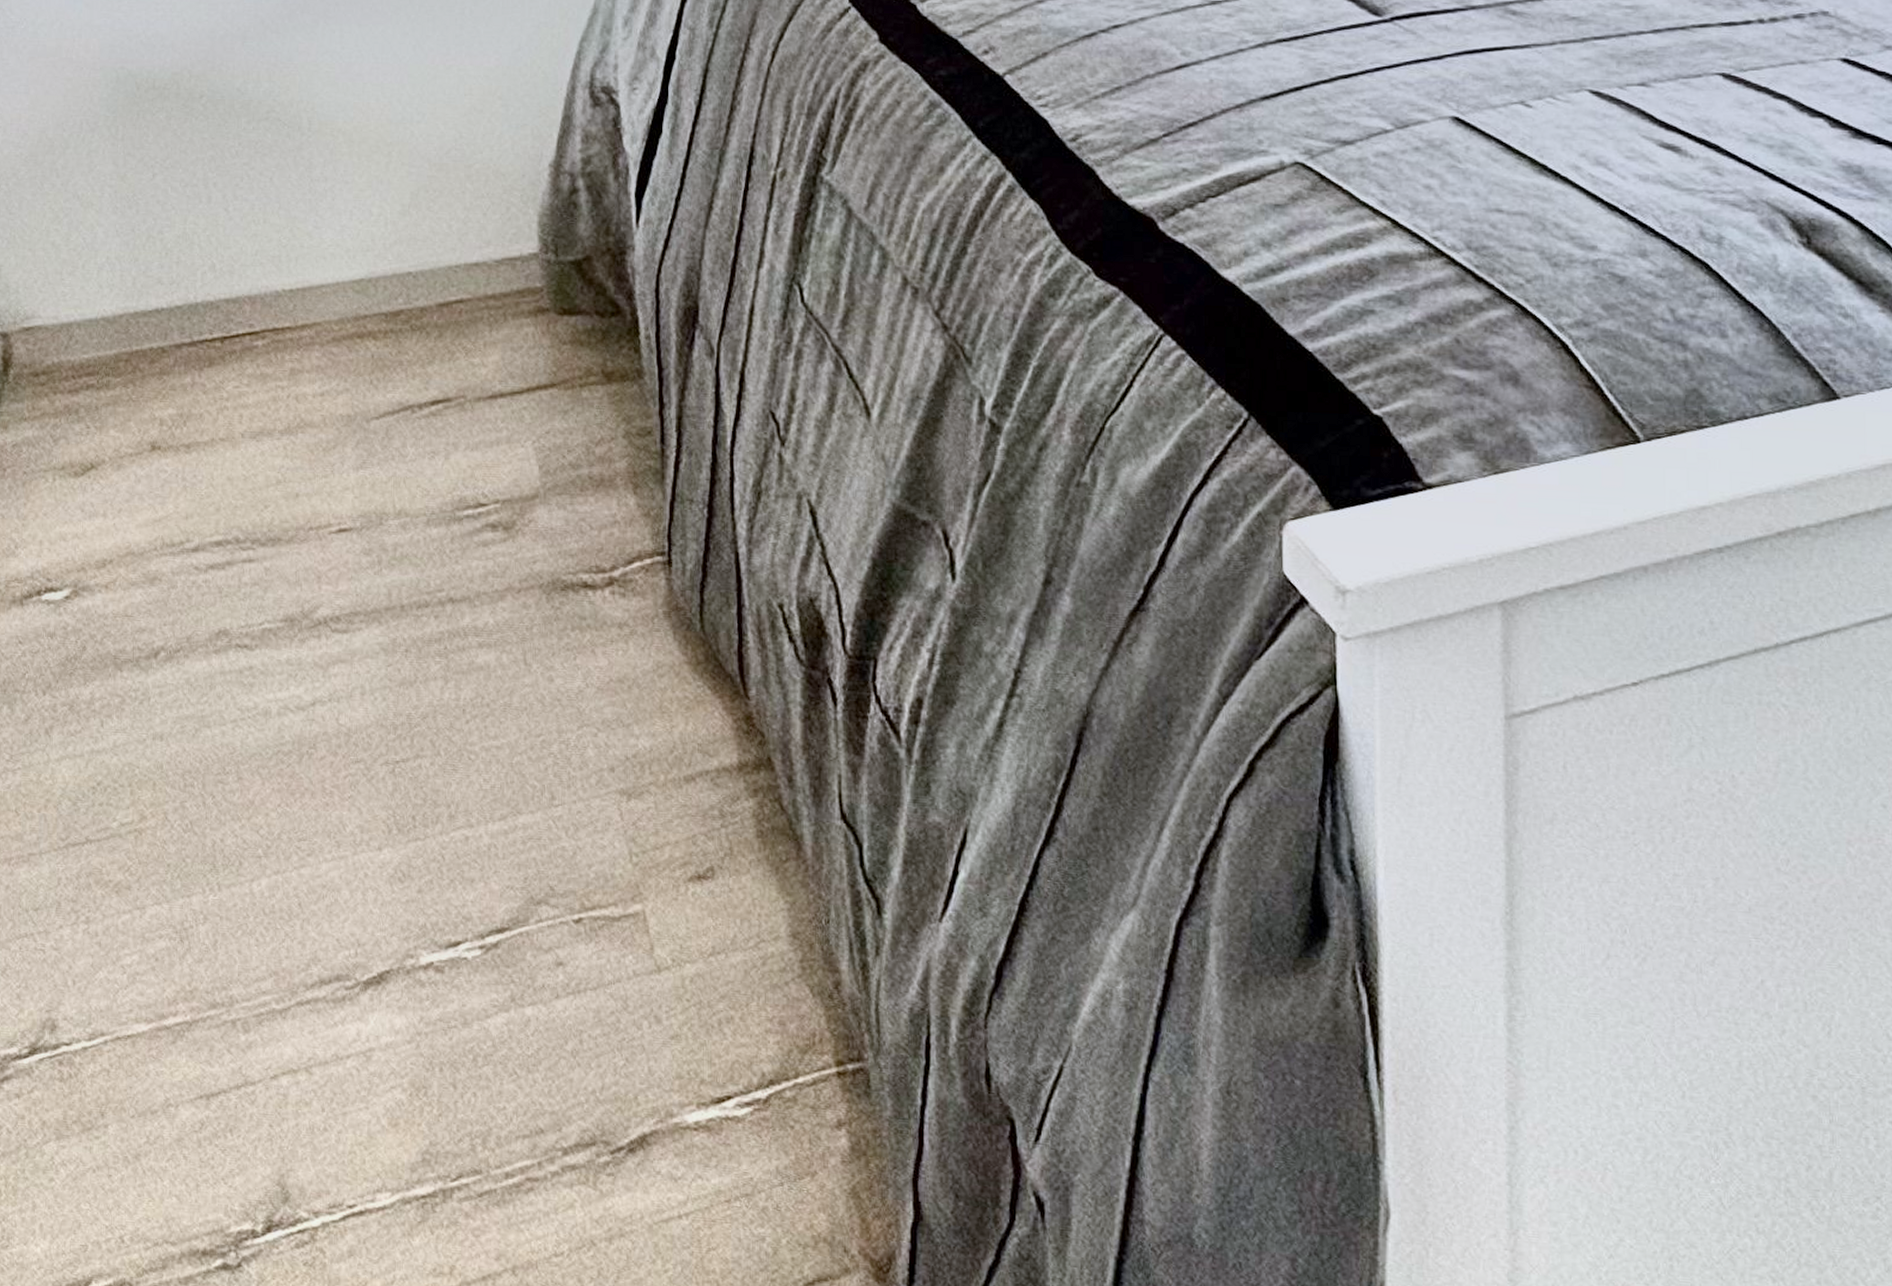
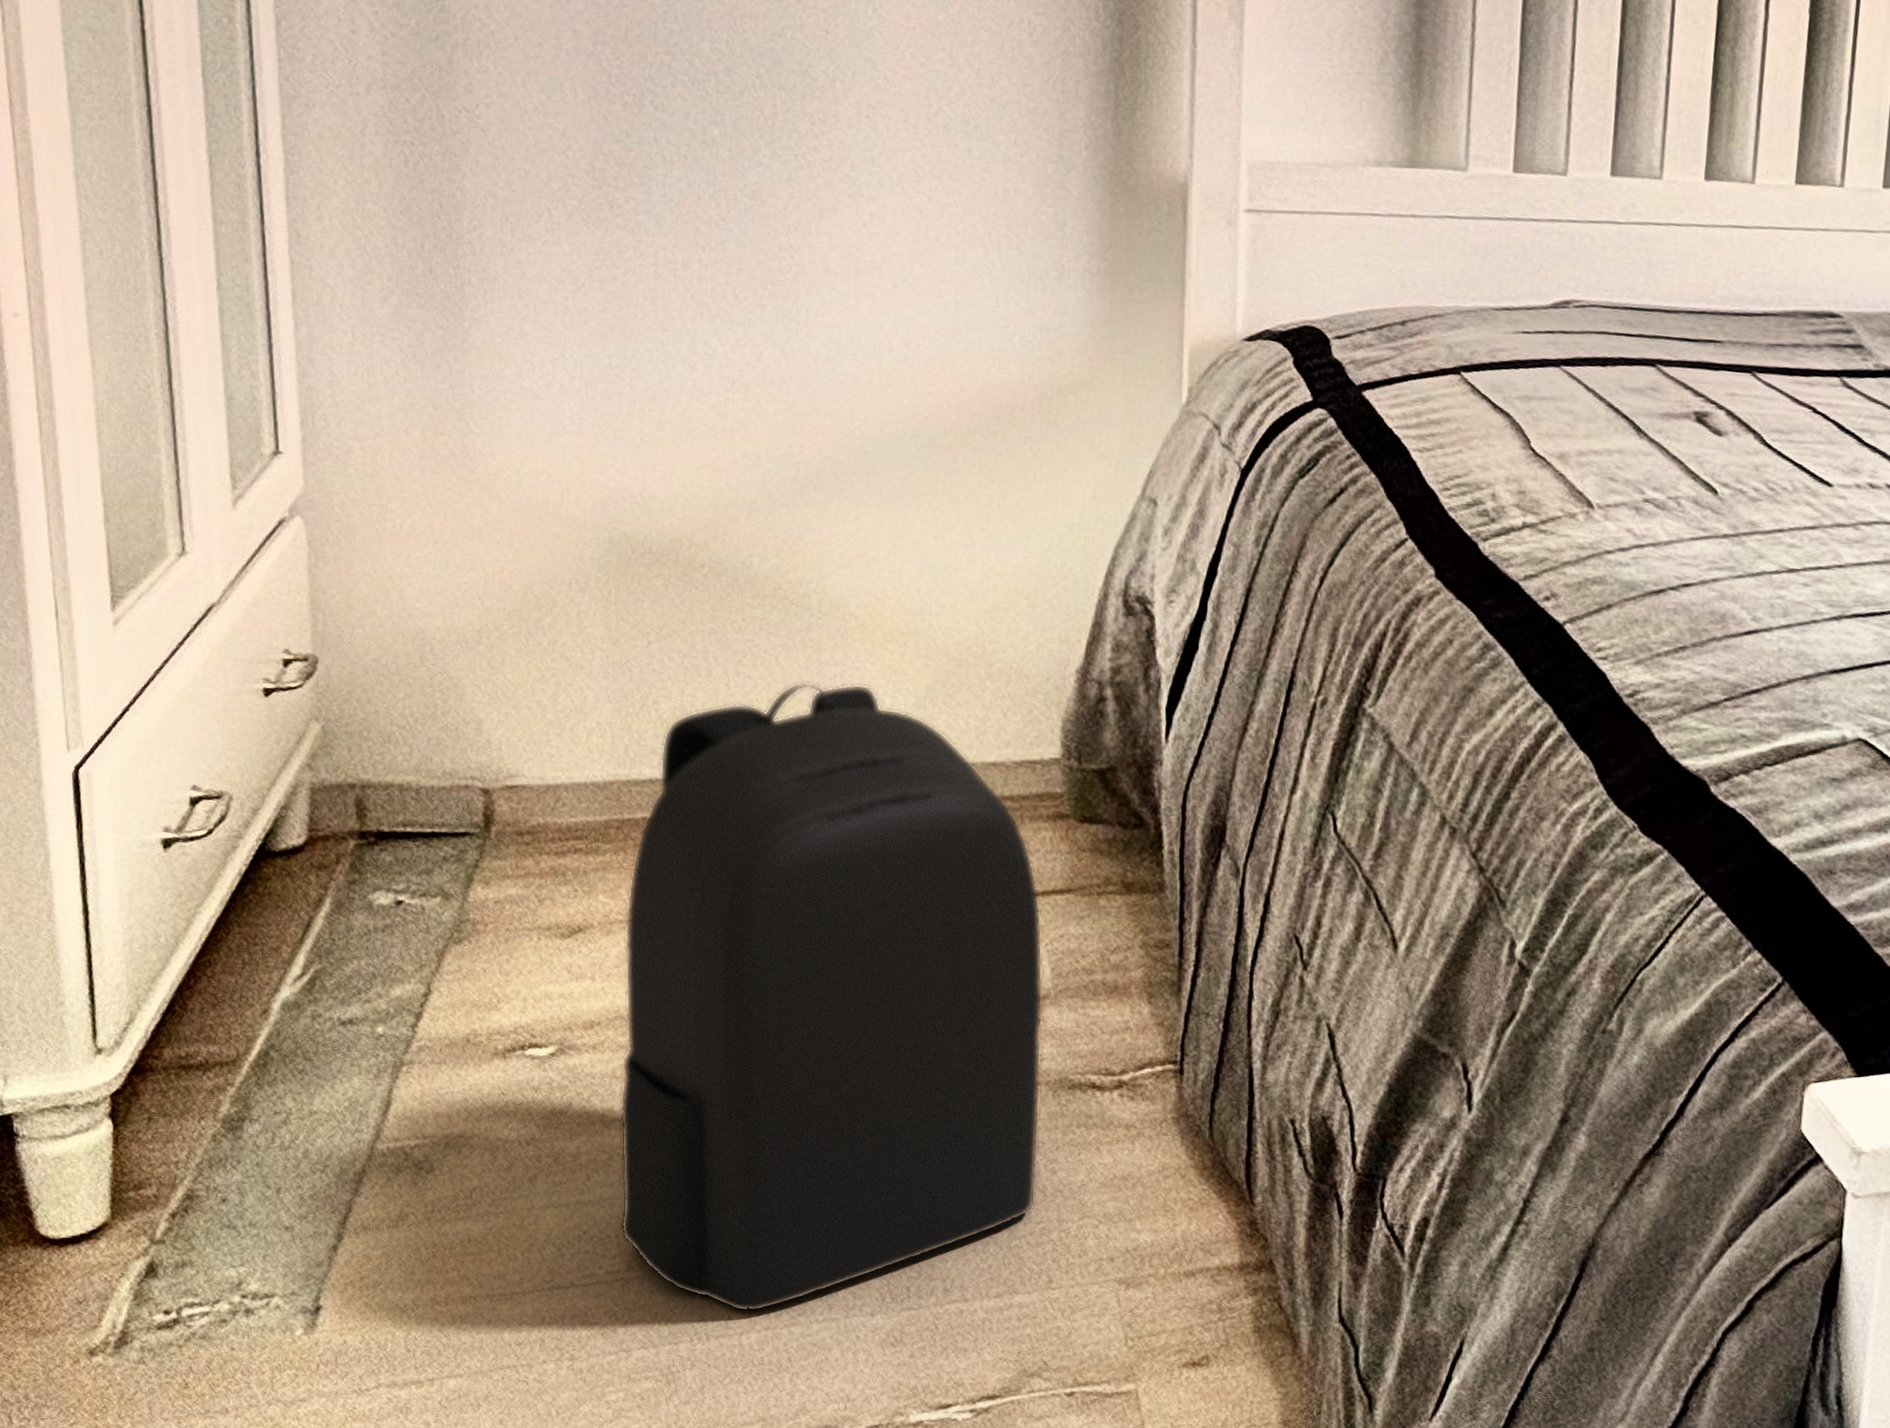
backpack: none [132,197,535,857] -> present [620,681,1044,1313]

